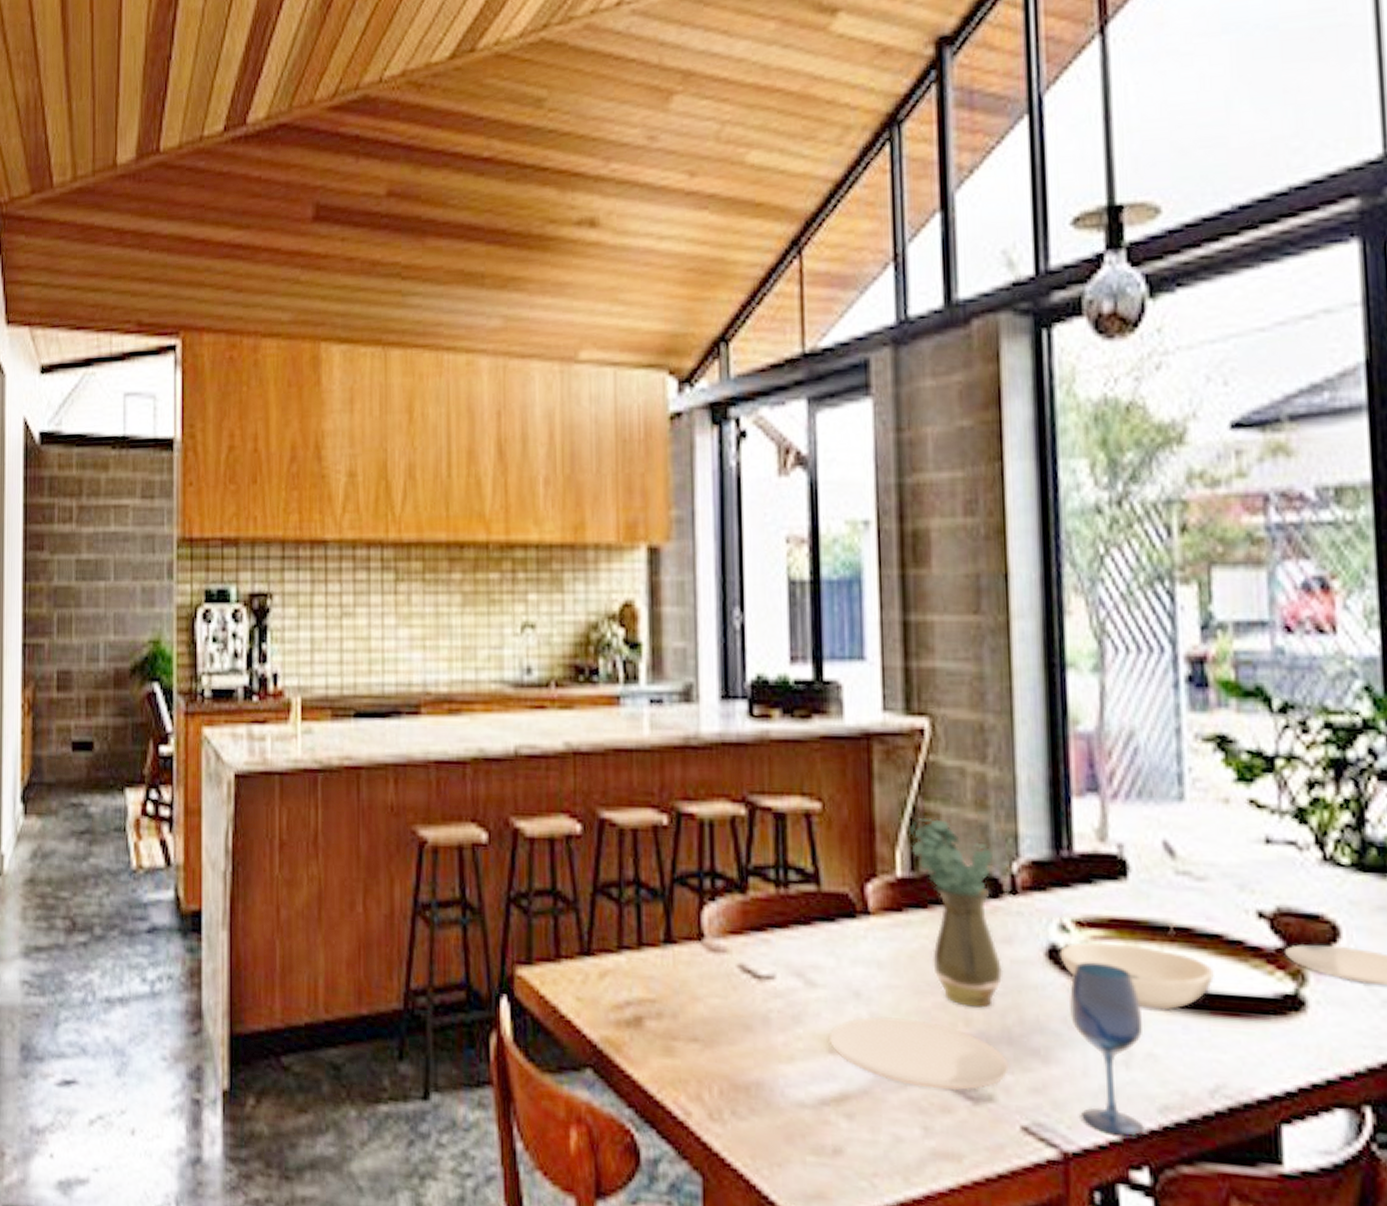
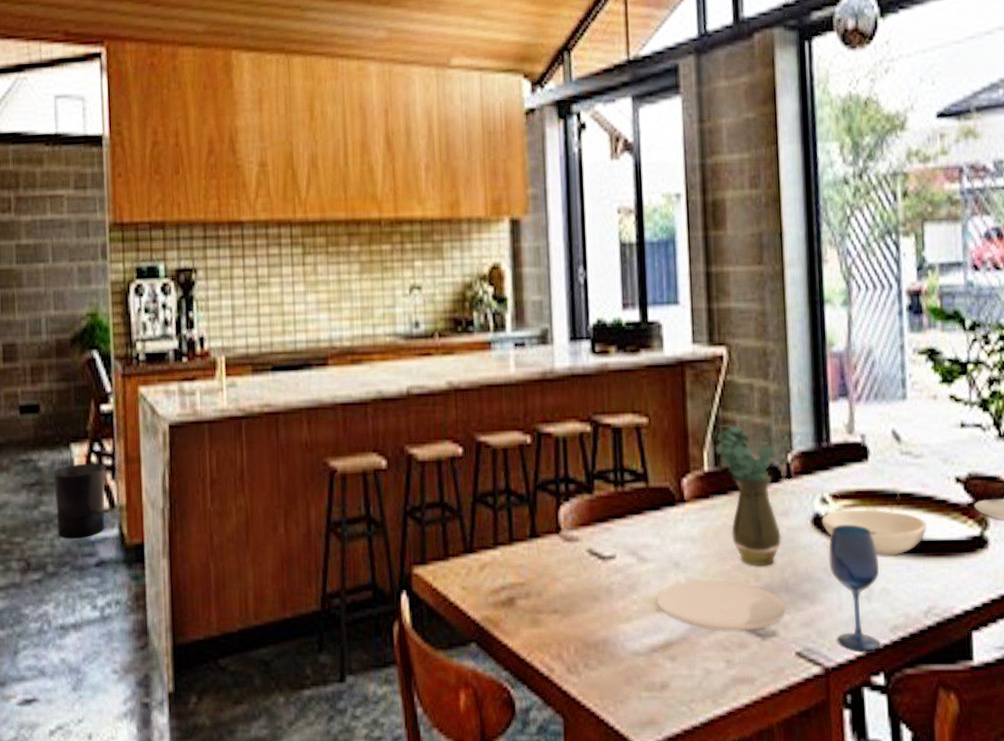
waste bin: none [104,812,164,899] -> present [52,463,107,539]

